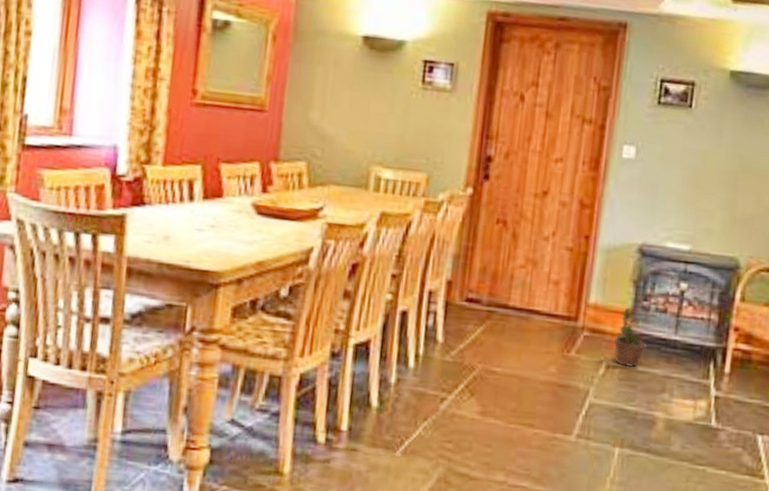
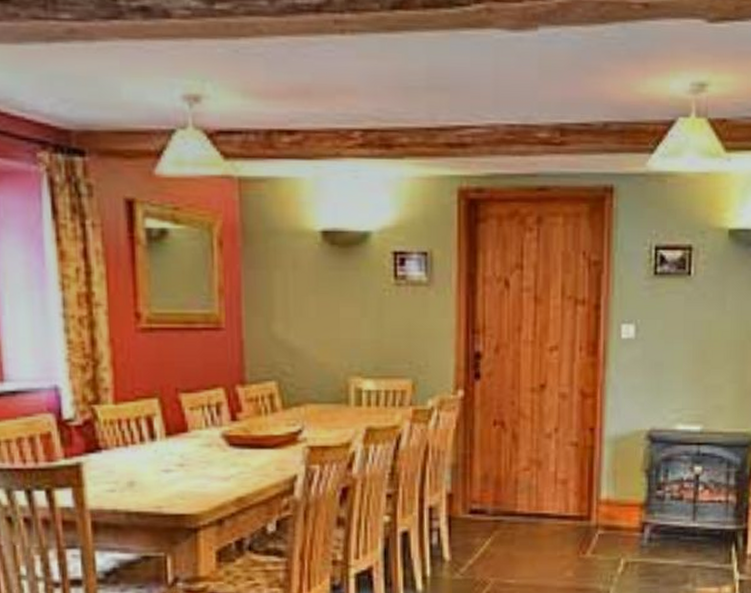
potted plant: present [613,307,647,368] -> none [630,499,665,562]

